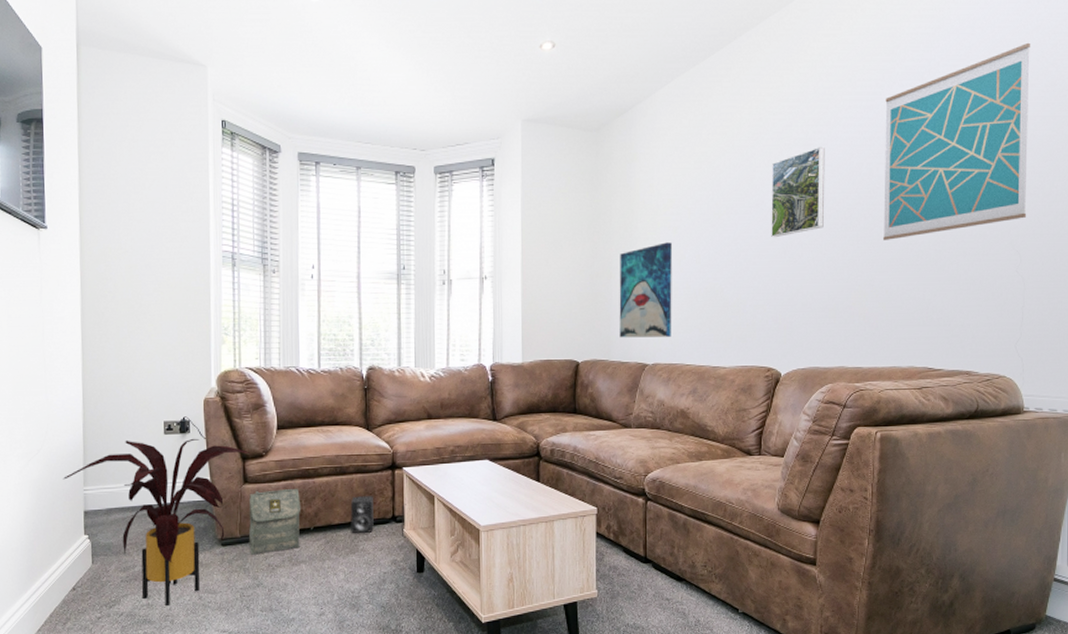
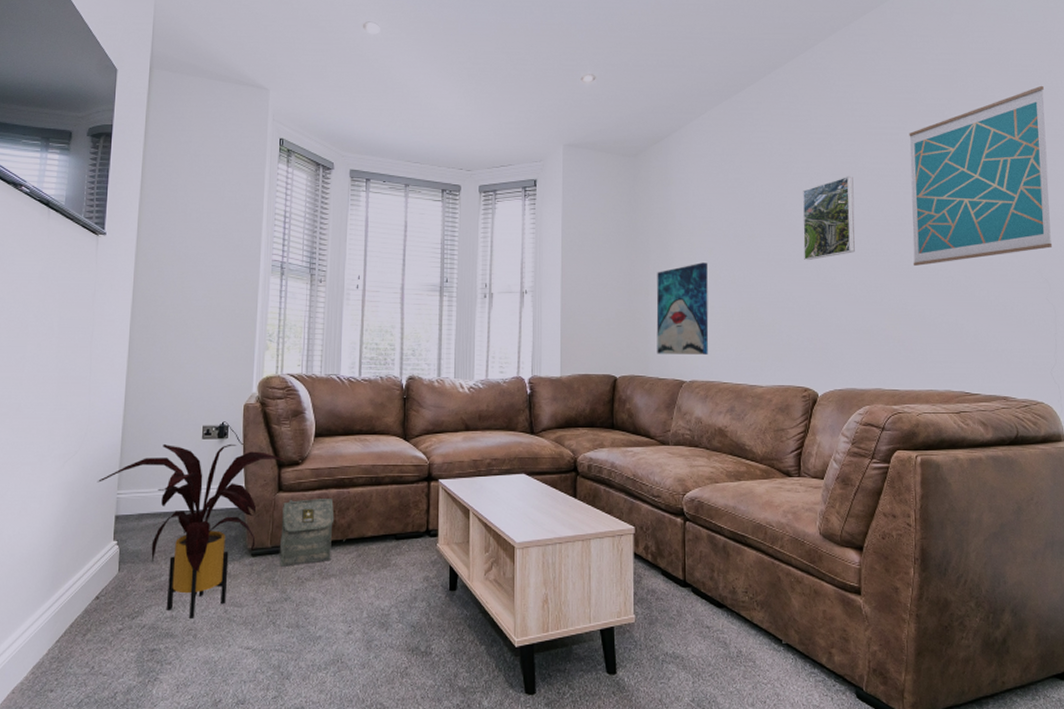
speaker: present [350,496,406,538] -> none [384,508,441,553]

